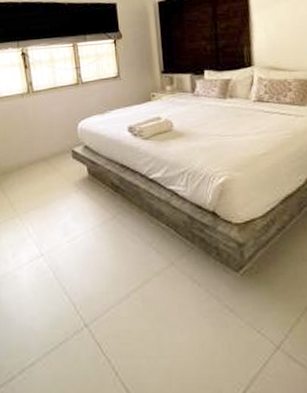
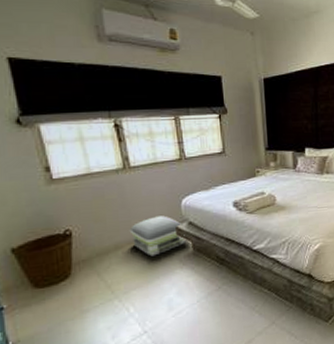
air purifier: none [31,138,81,178] -> present [129,215,186,257]

